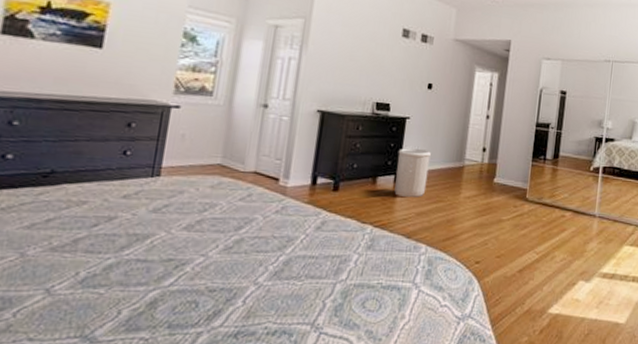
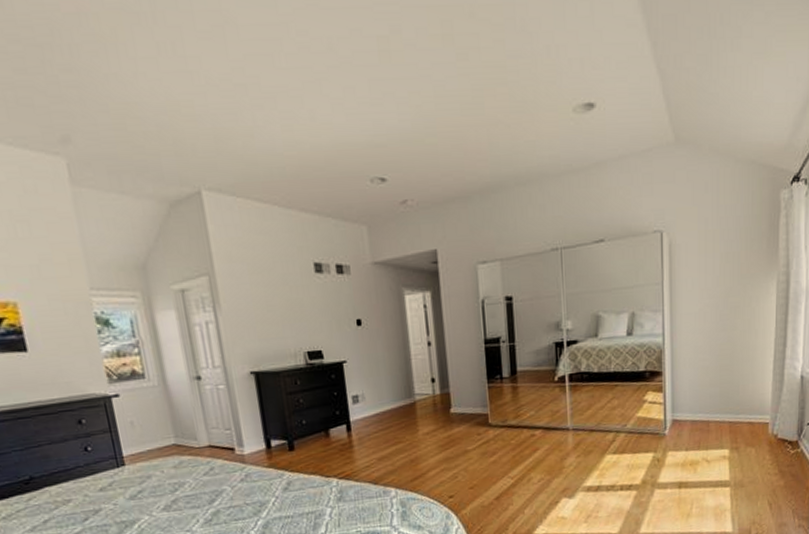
laundry basket: present [394,148,431,198] -> none [343,392,382,445]

